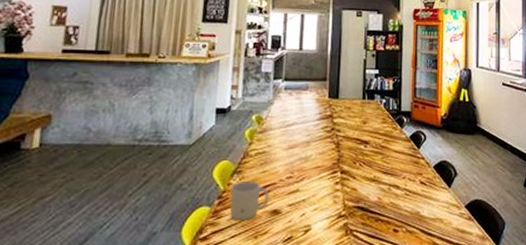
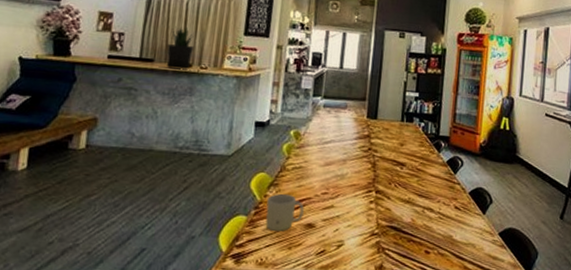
planter: none [123,17,151,60] -> present [166,26,194,70]

